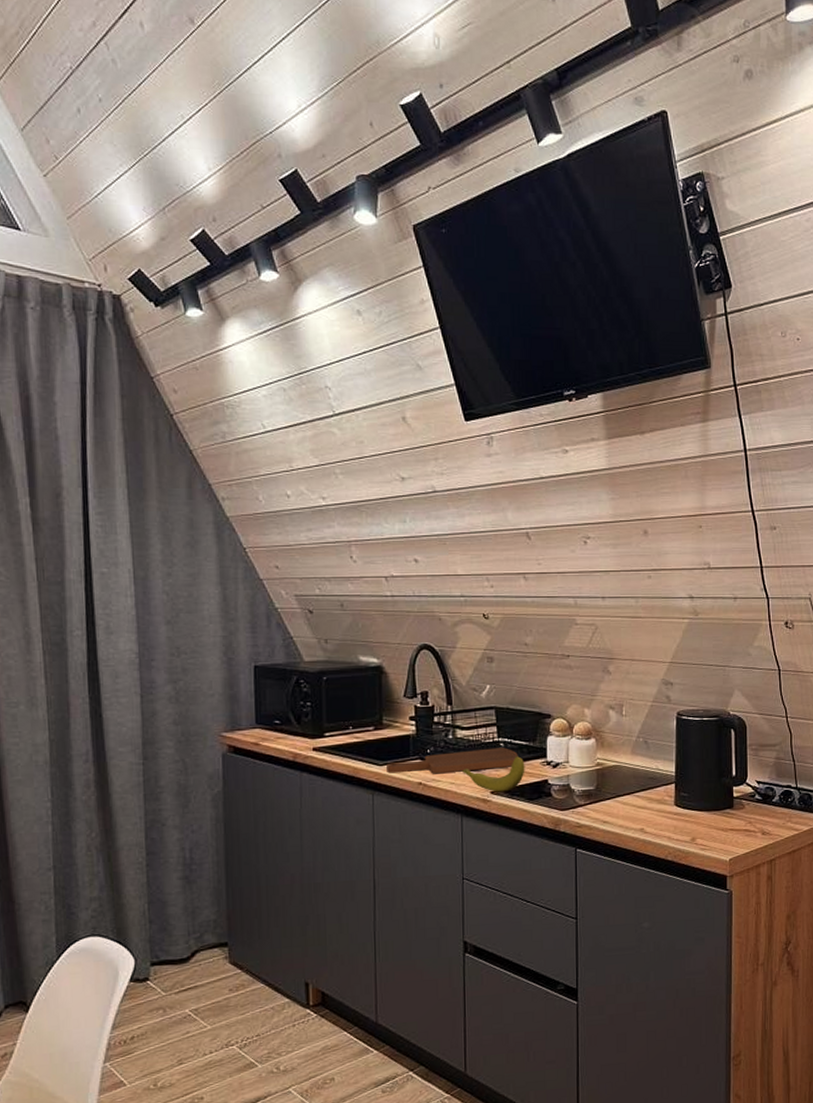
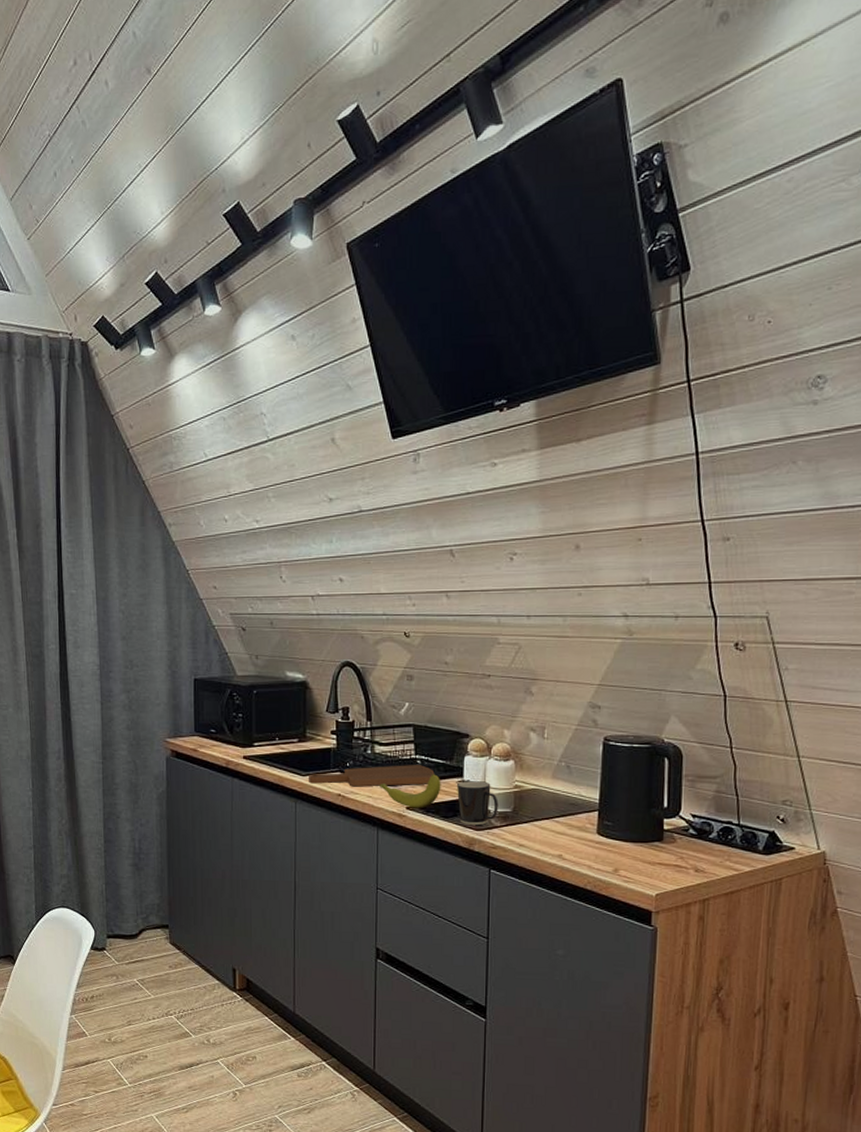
mug: none [541,761,582,806] -> present [457,781,499,826]

